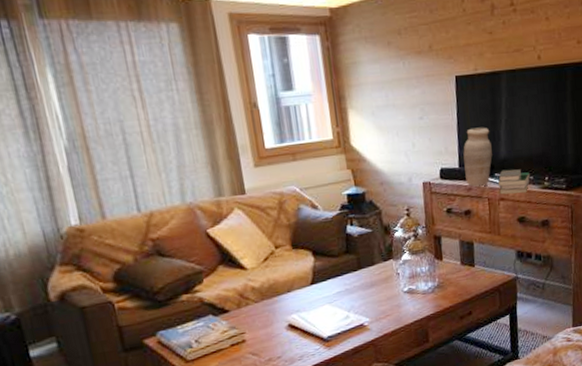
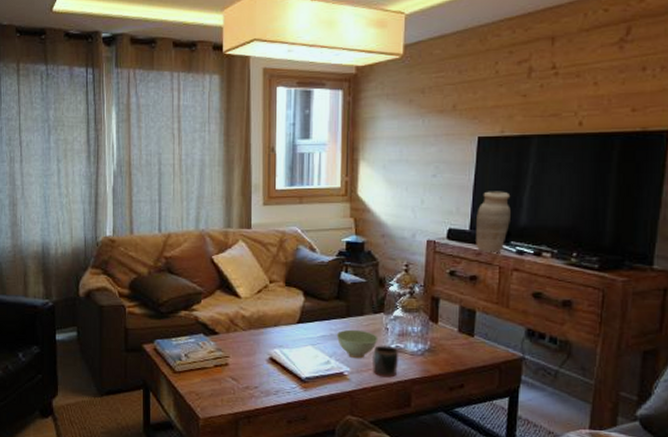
bowl: none [351,279,392,309] -> present [336,329,379,359]
mug: none [388,289,414,320] -> present [371,345,399,378]
books: present [497,169,531,195] -> none [513,239,555,267]

